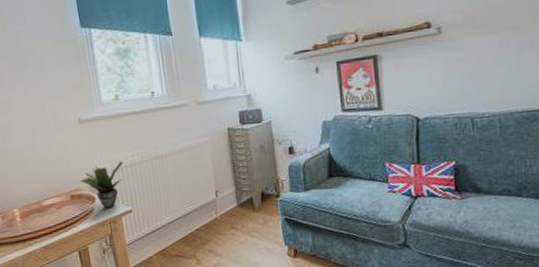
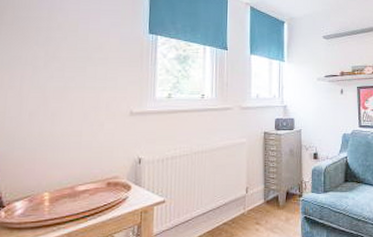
potted plant: present [80,161,124,209] -> none [119,153,166,198]

